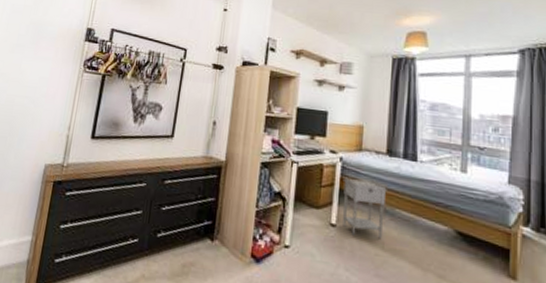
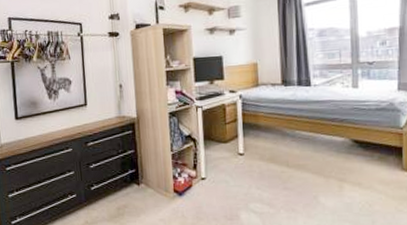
nightstand: present [343,177,387,238] -> none [244,110,286,160]

